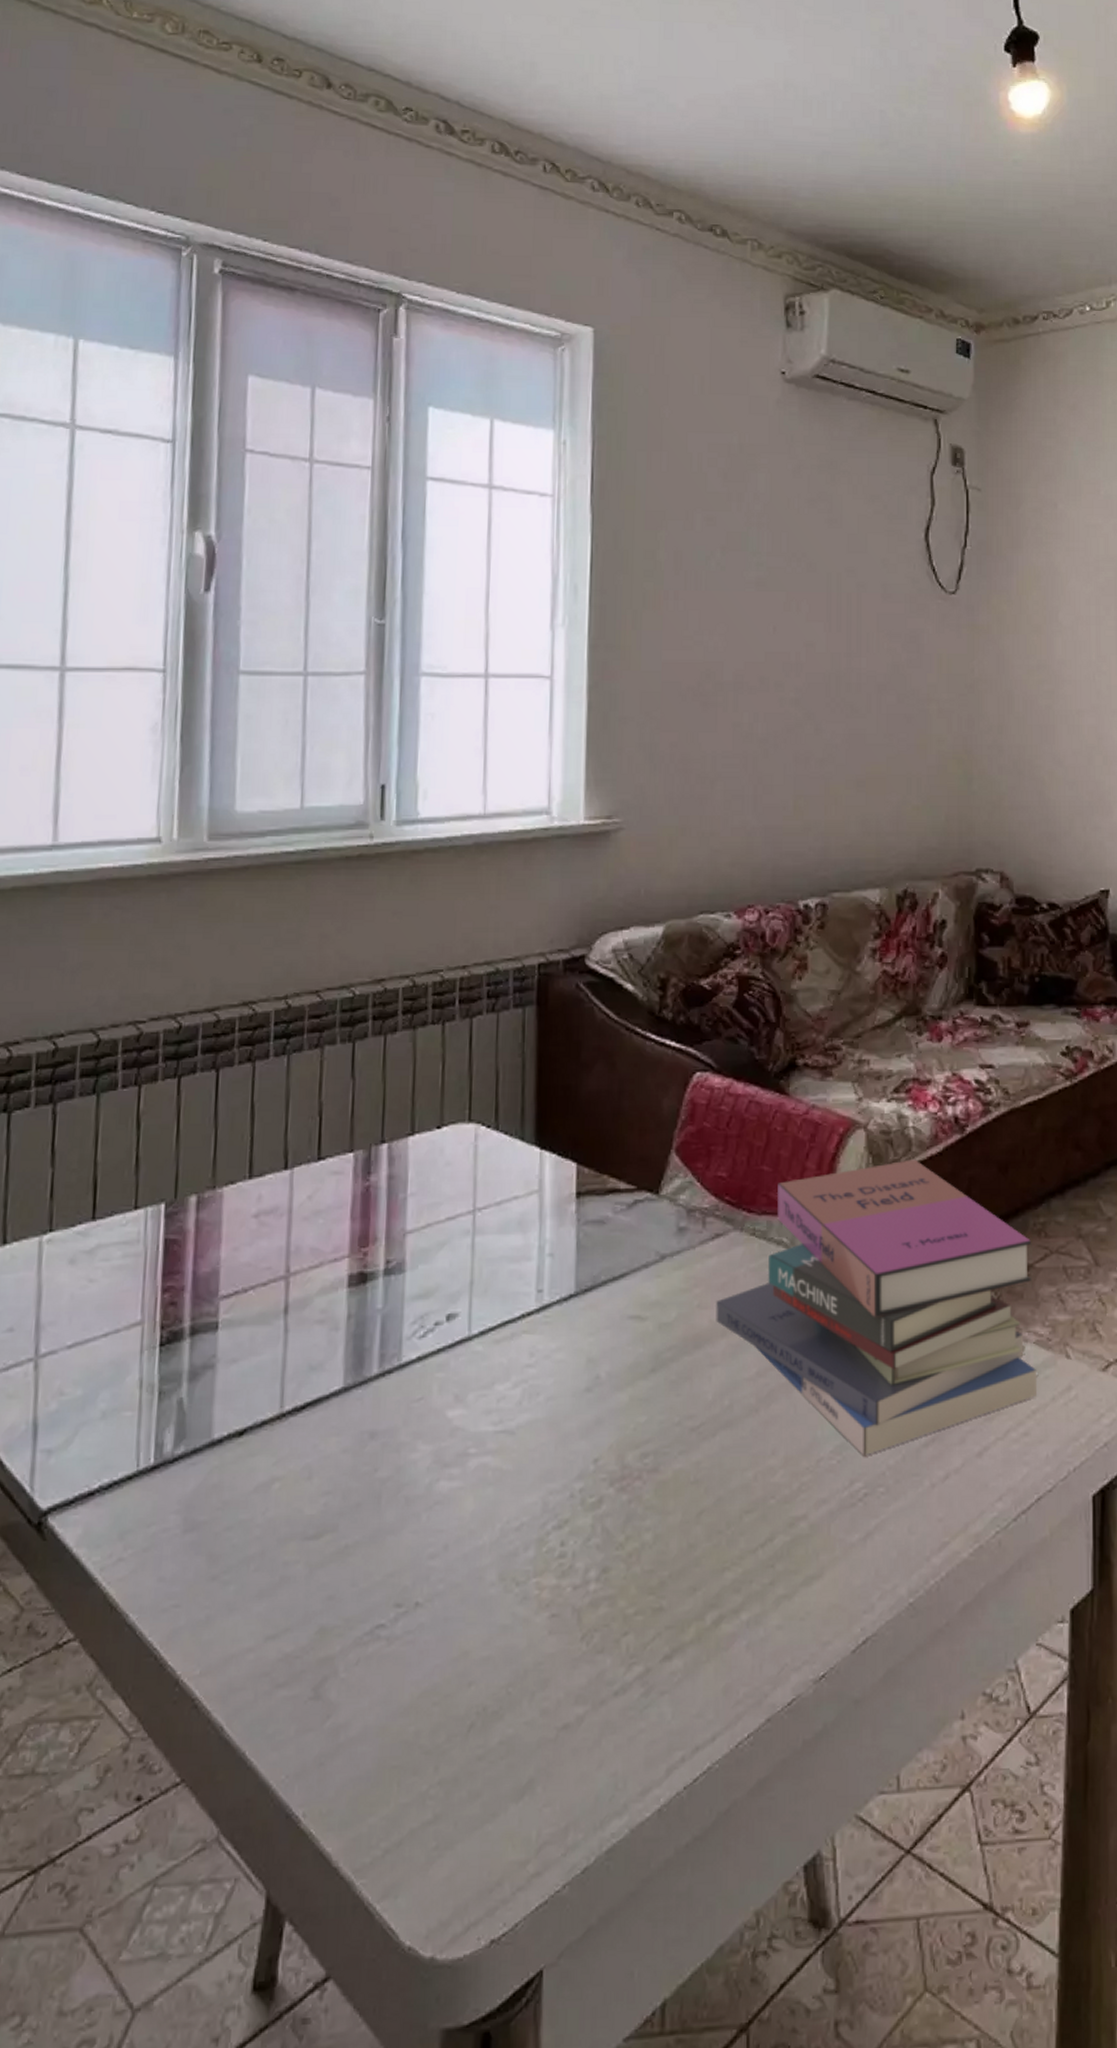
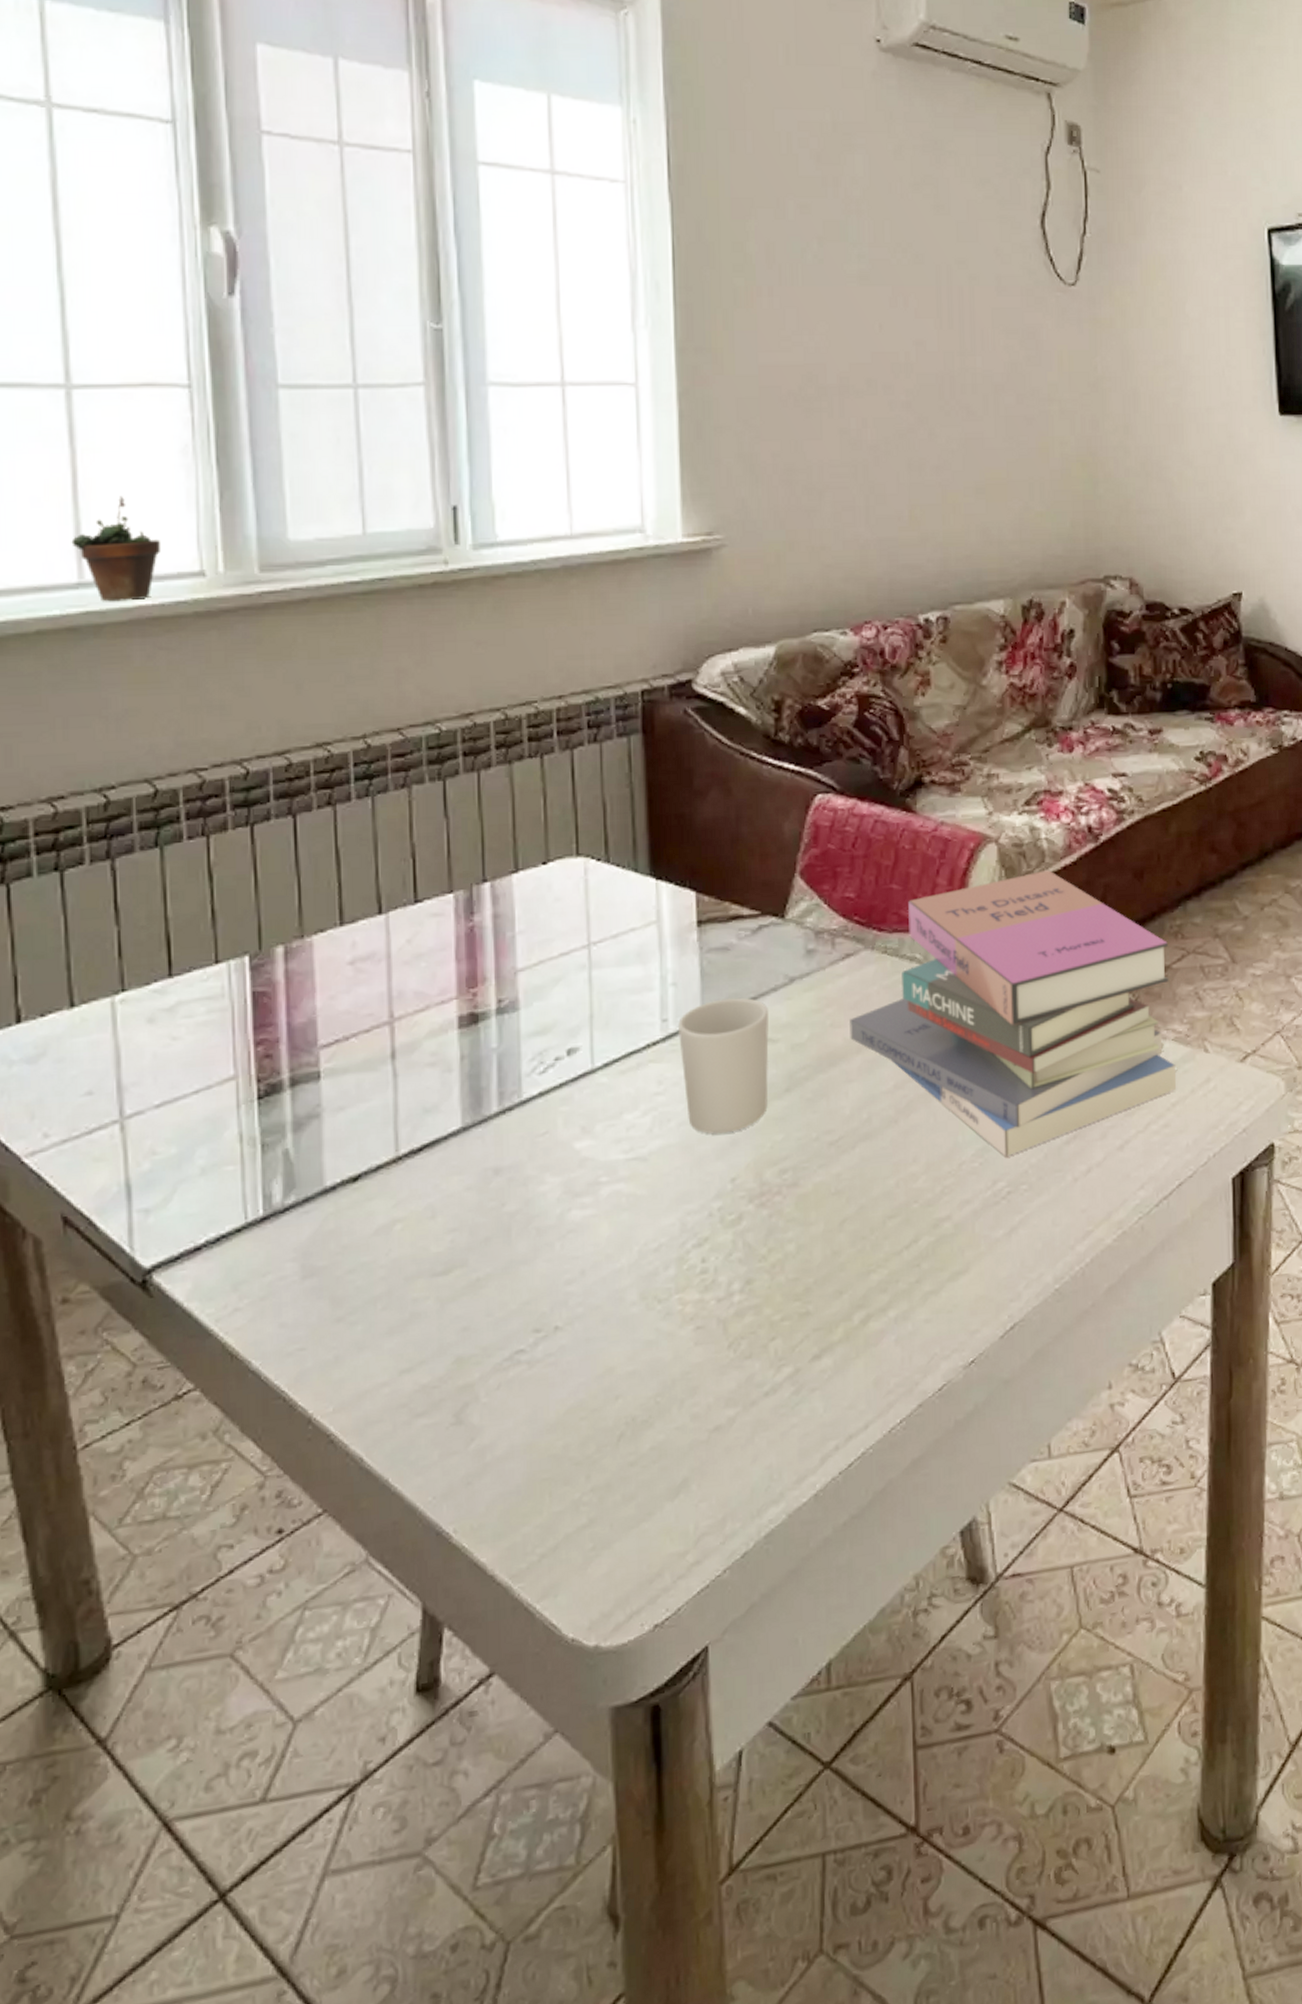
succulent plant: none [50,768,126,863] -> present [71,496,160,602]
mug: none [552,1272,639,1412] -> present [678,997,769,1134]

